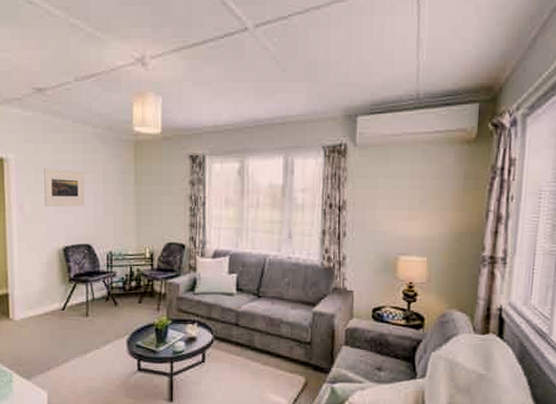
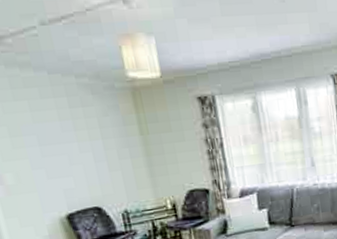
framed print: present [44,167,85,207] -> none [21,128,84,173]

